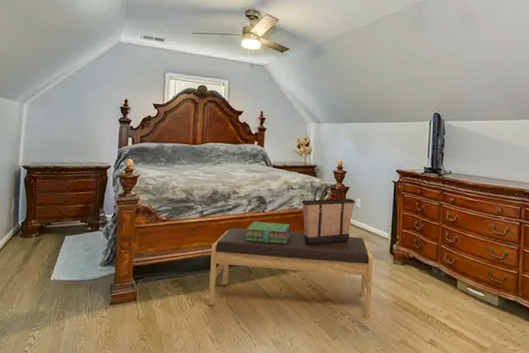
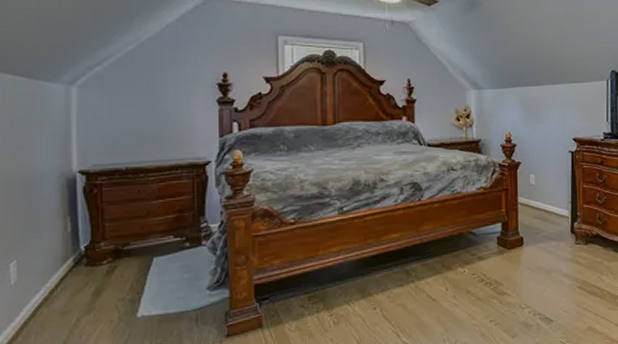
bench: present [208,227,373,319] -> none [357,218,554,320]
stack of books: present [245,221,291,244] -> none [399,211,455,238]
shopping bag: present [301,183,356,246] -> none [465,160,529,234]

